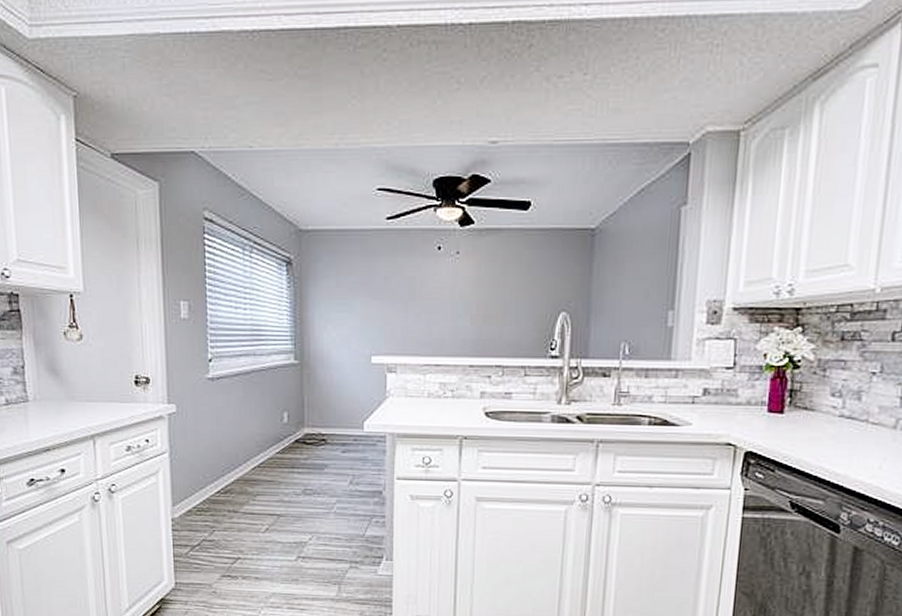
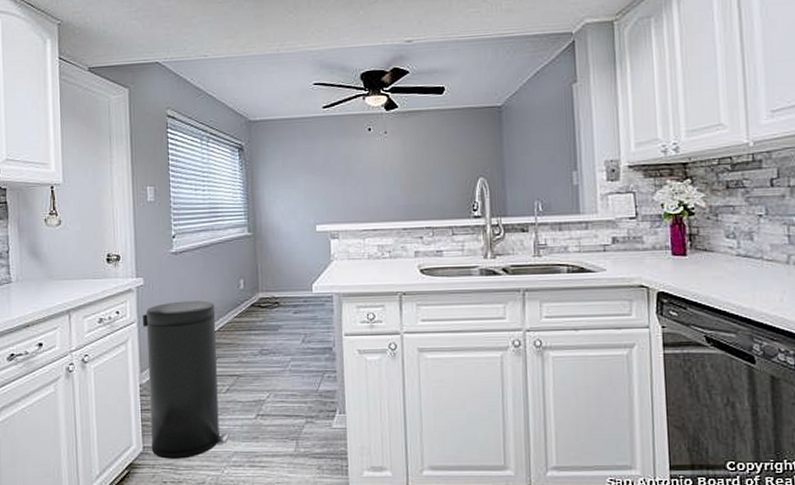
pedal bin: none [174,432,268,597] -> present [142,300,230,459]

